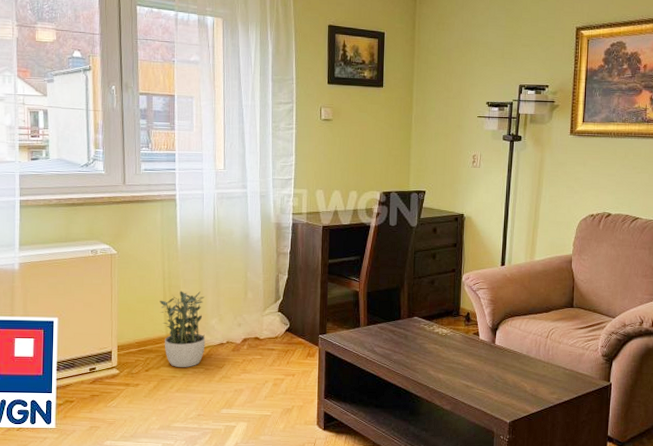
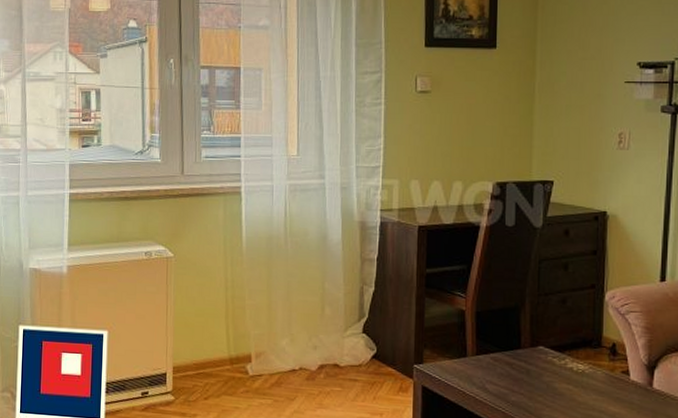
potted plant: present [159,291,206,367] -> none [221,303,274,397]

